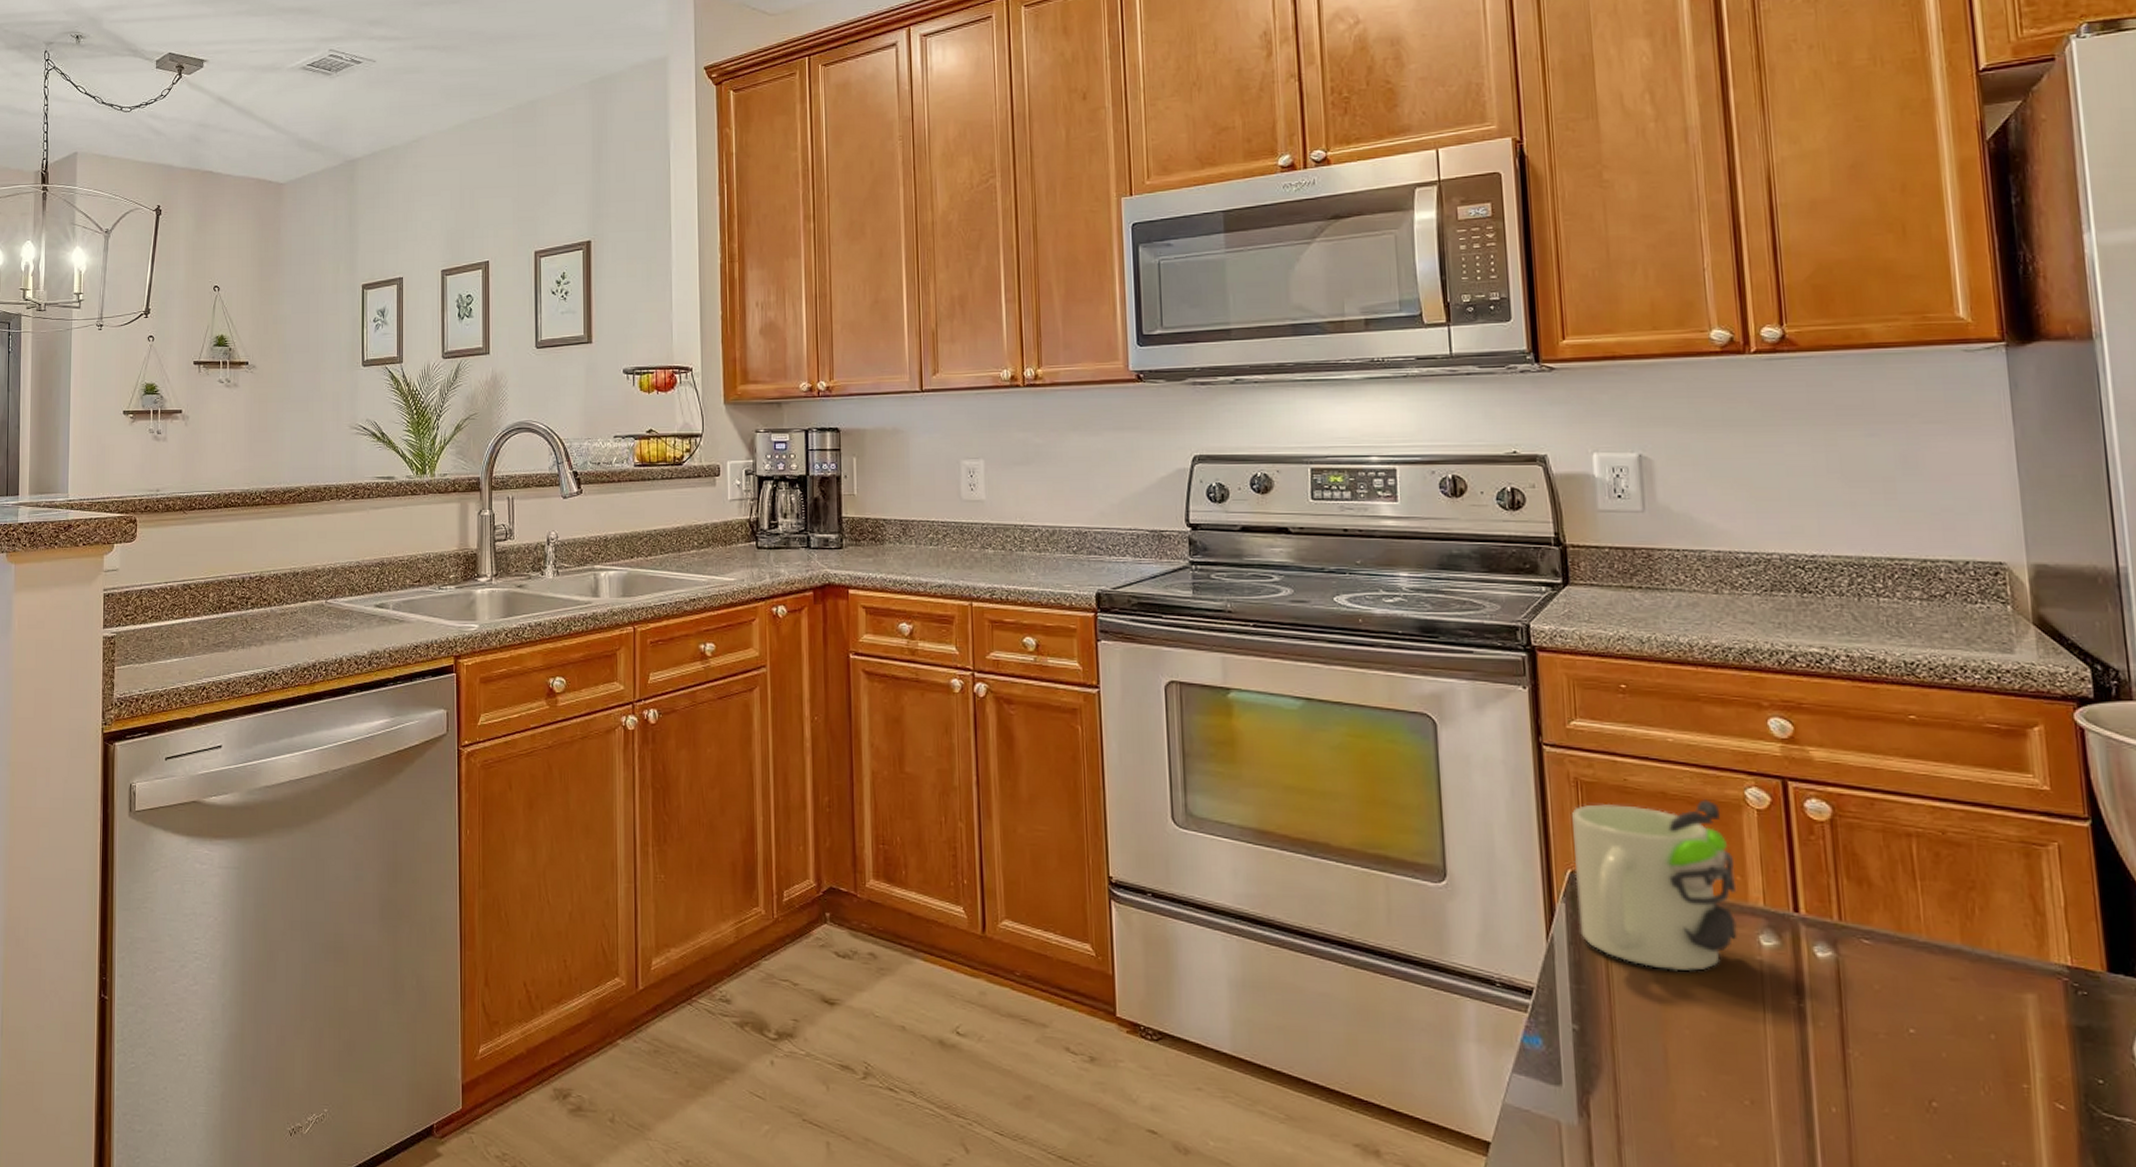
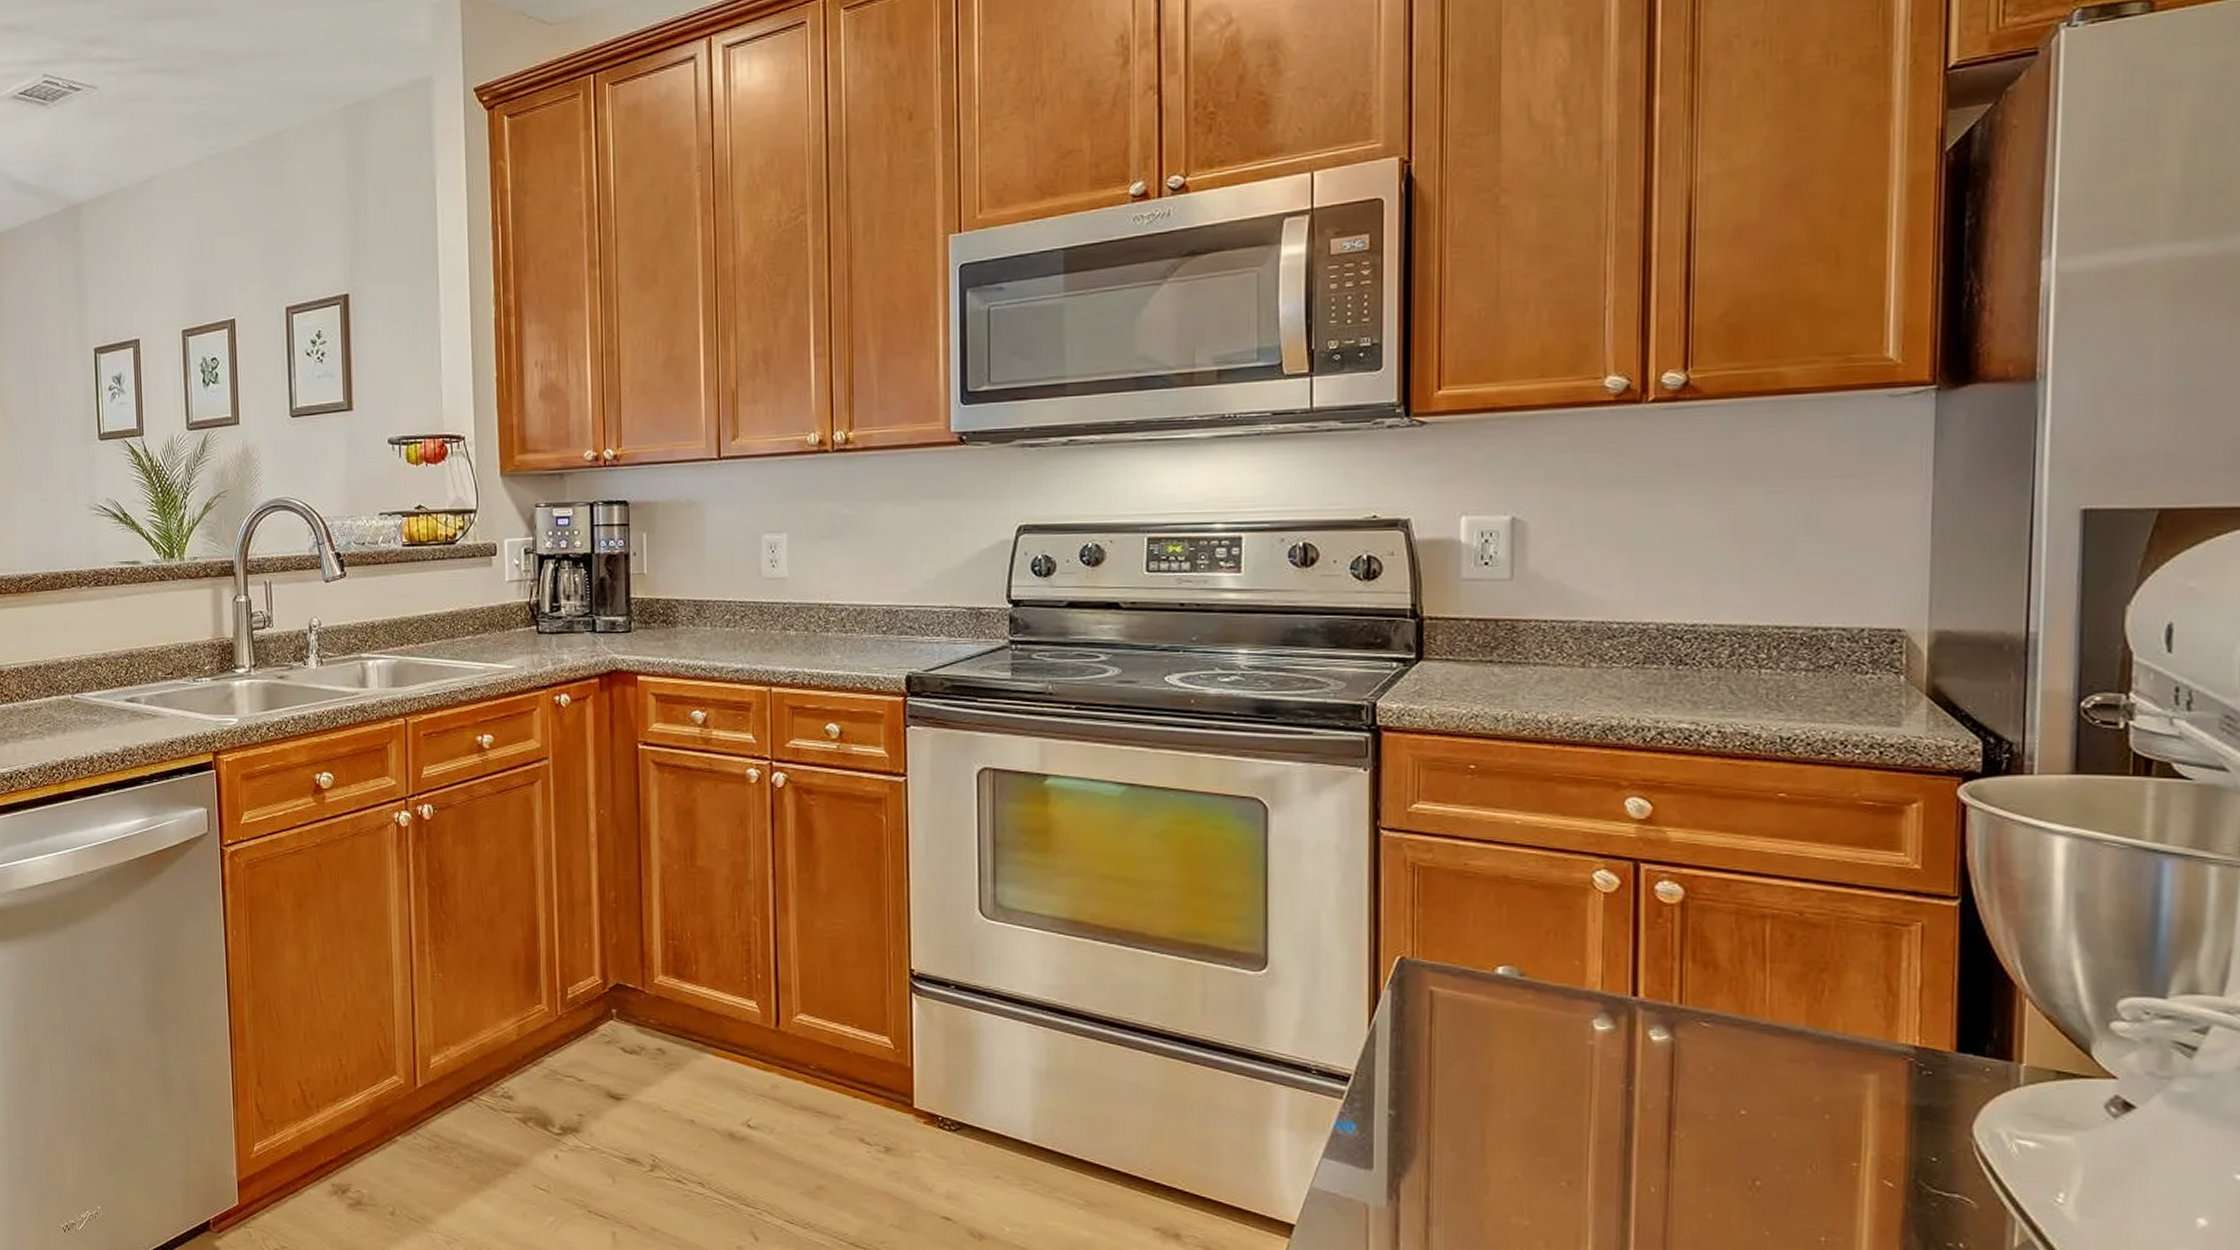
mug: present [1572,799,1738,971] -> none [1403,883,1575,1057]

